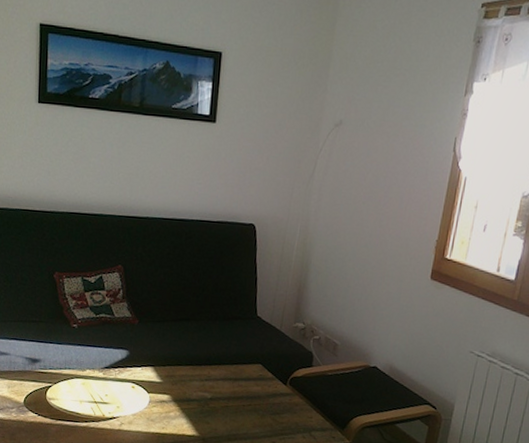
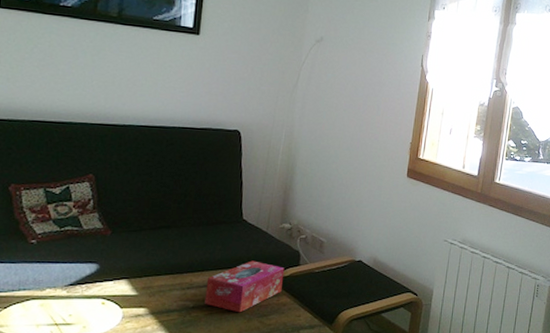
tissue box: none [221,358,298,409] -> present [205,260,285,313]

